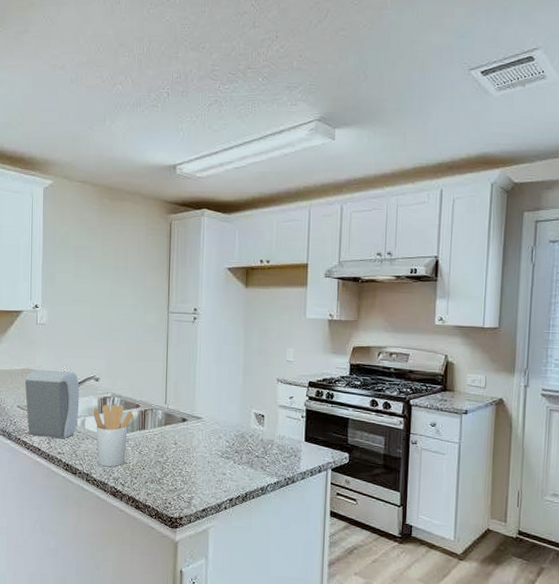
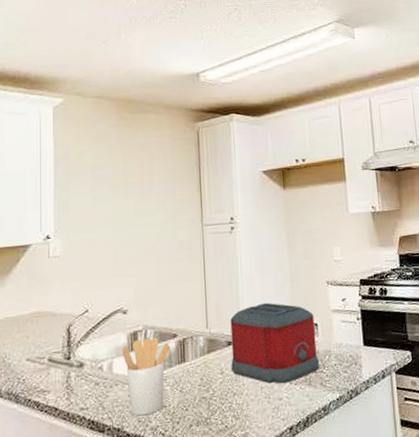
soap dispenser: present [24,369,80,438] -> none [35,307,105,393]
toaster: none [184,389,262,462] -> present [230,302,319,384]

